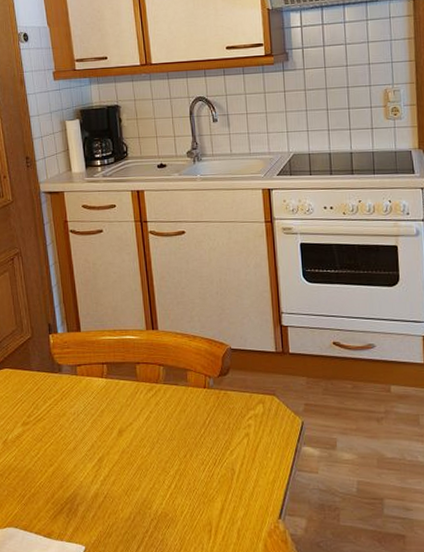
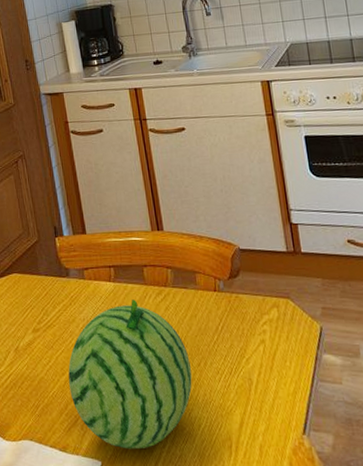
fruit: none [56,395,178,535] -> present [68,300,192,450]

